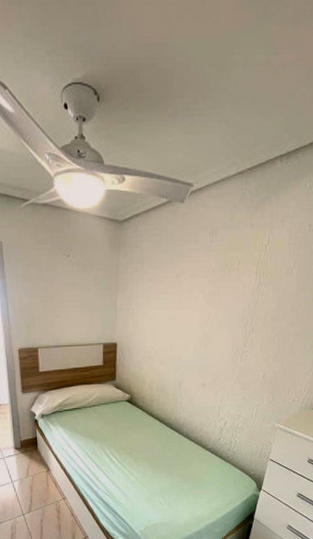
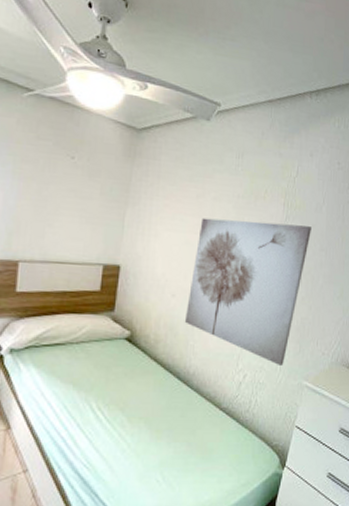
wall art: none [173,290,283,414] -> present [184,217,312,367]

